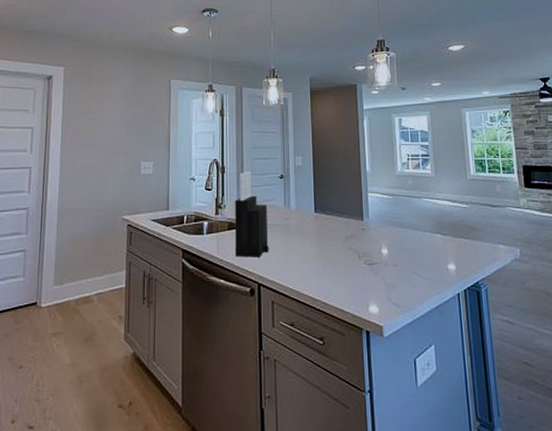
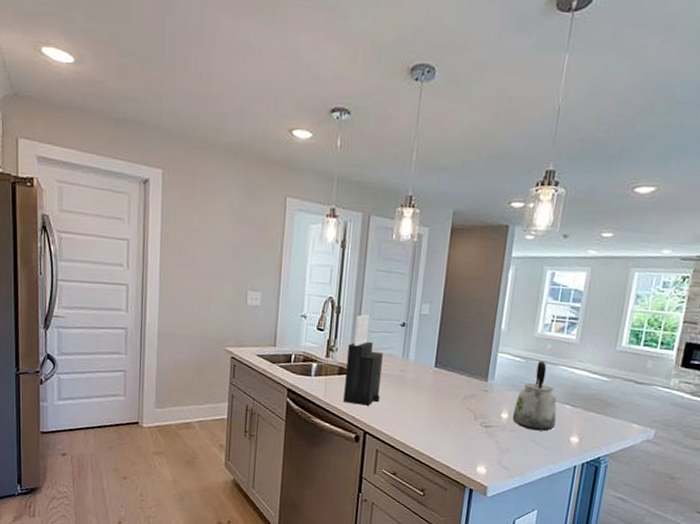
kettle: none [391,196,432,263] -> present [512,361,557,432]

